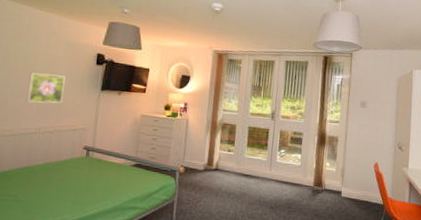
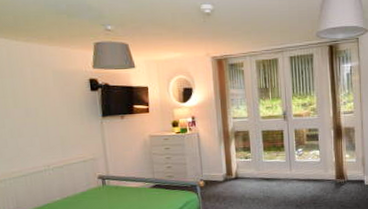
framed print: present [26,72,65,103] -> none [23,108,65,141]

